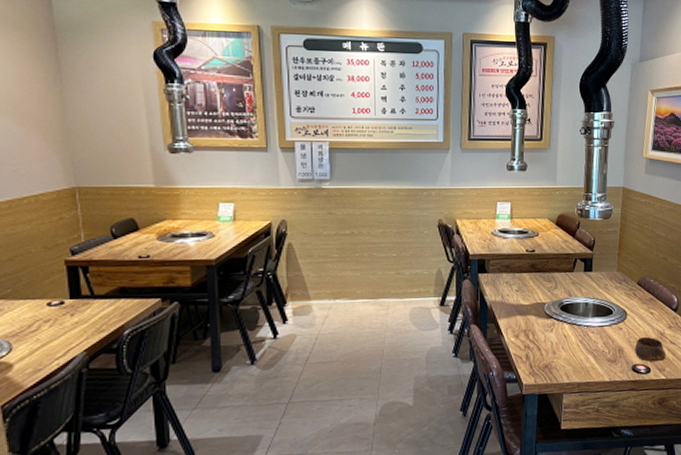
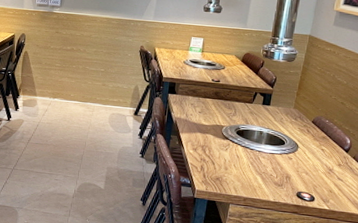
cup: present [635,336,666,362] -> none [301,169,332,194]

